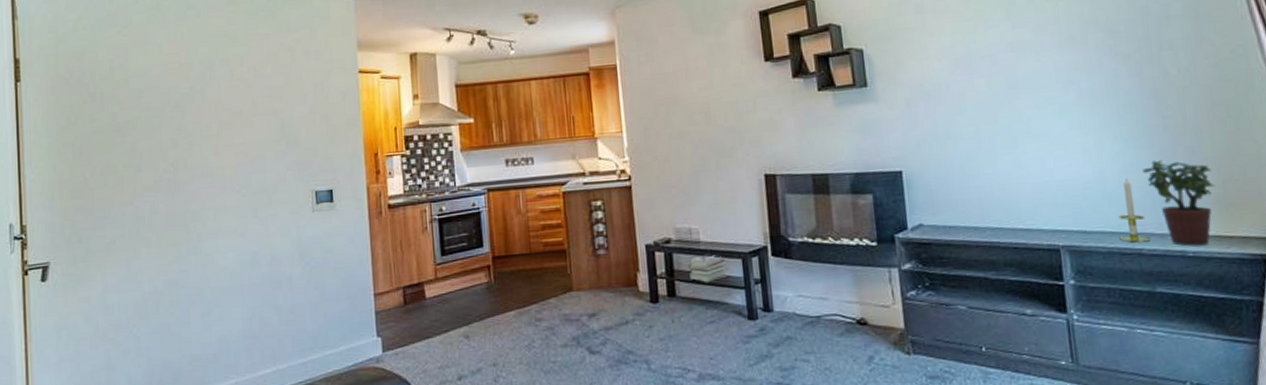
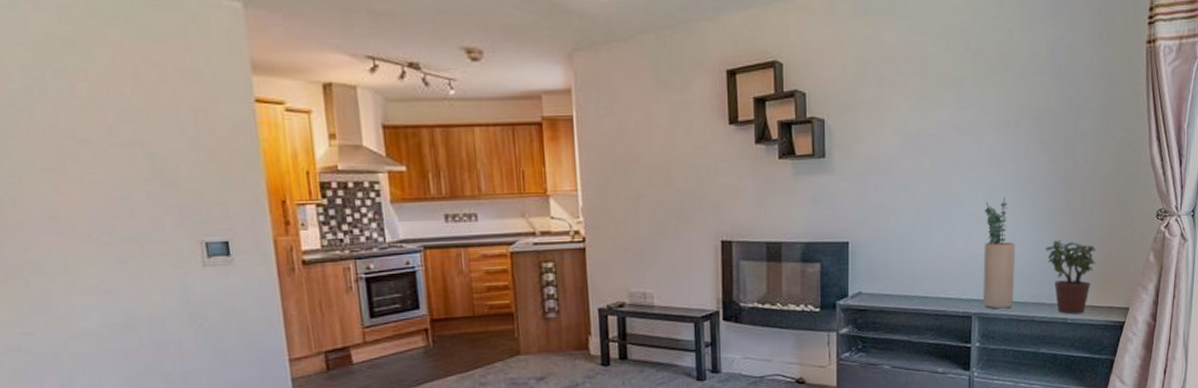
books: present [689,254,728,283] -> none [641,318,679,347]
vase: none [1058,115,1111,241] -> present [982,196,1016,309]
candle: present [1118,178,1150,243] -> none [1019,254,1042,311]

